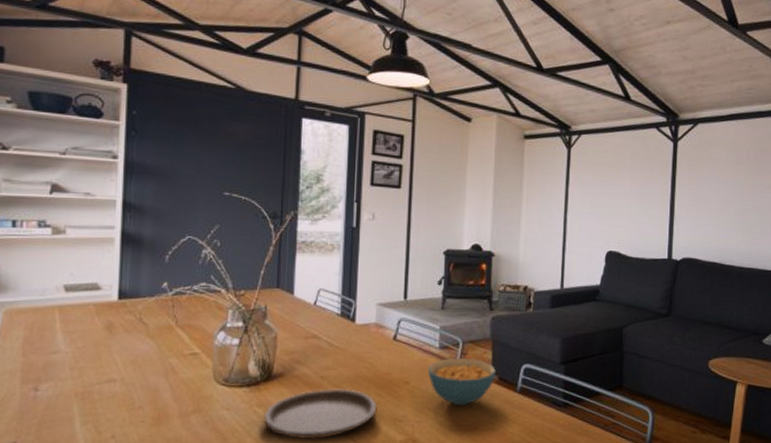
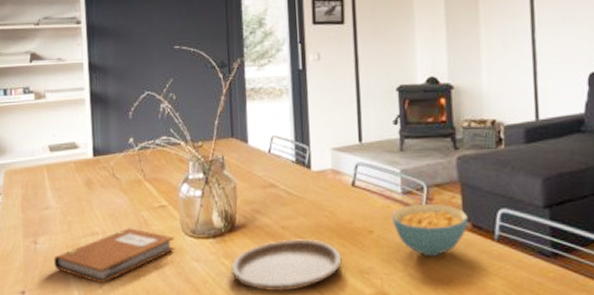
notebook: none [58,374,205,434] -> present [54,227,175,284]

